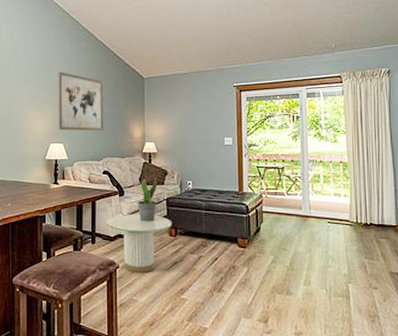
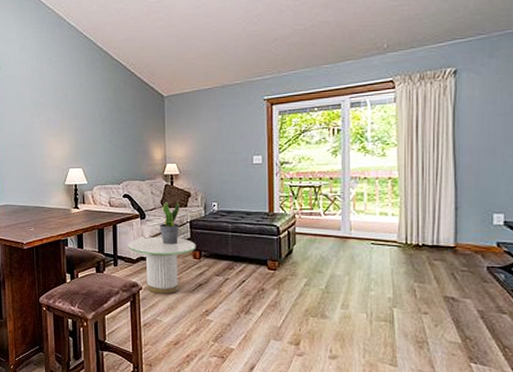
wall art: present [58,72,104,130] -> none [74,95,123,155]

